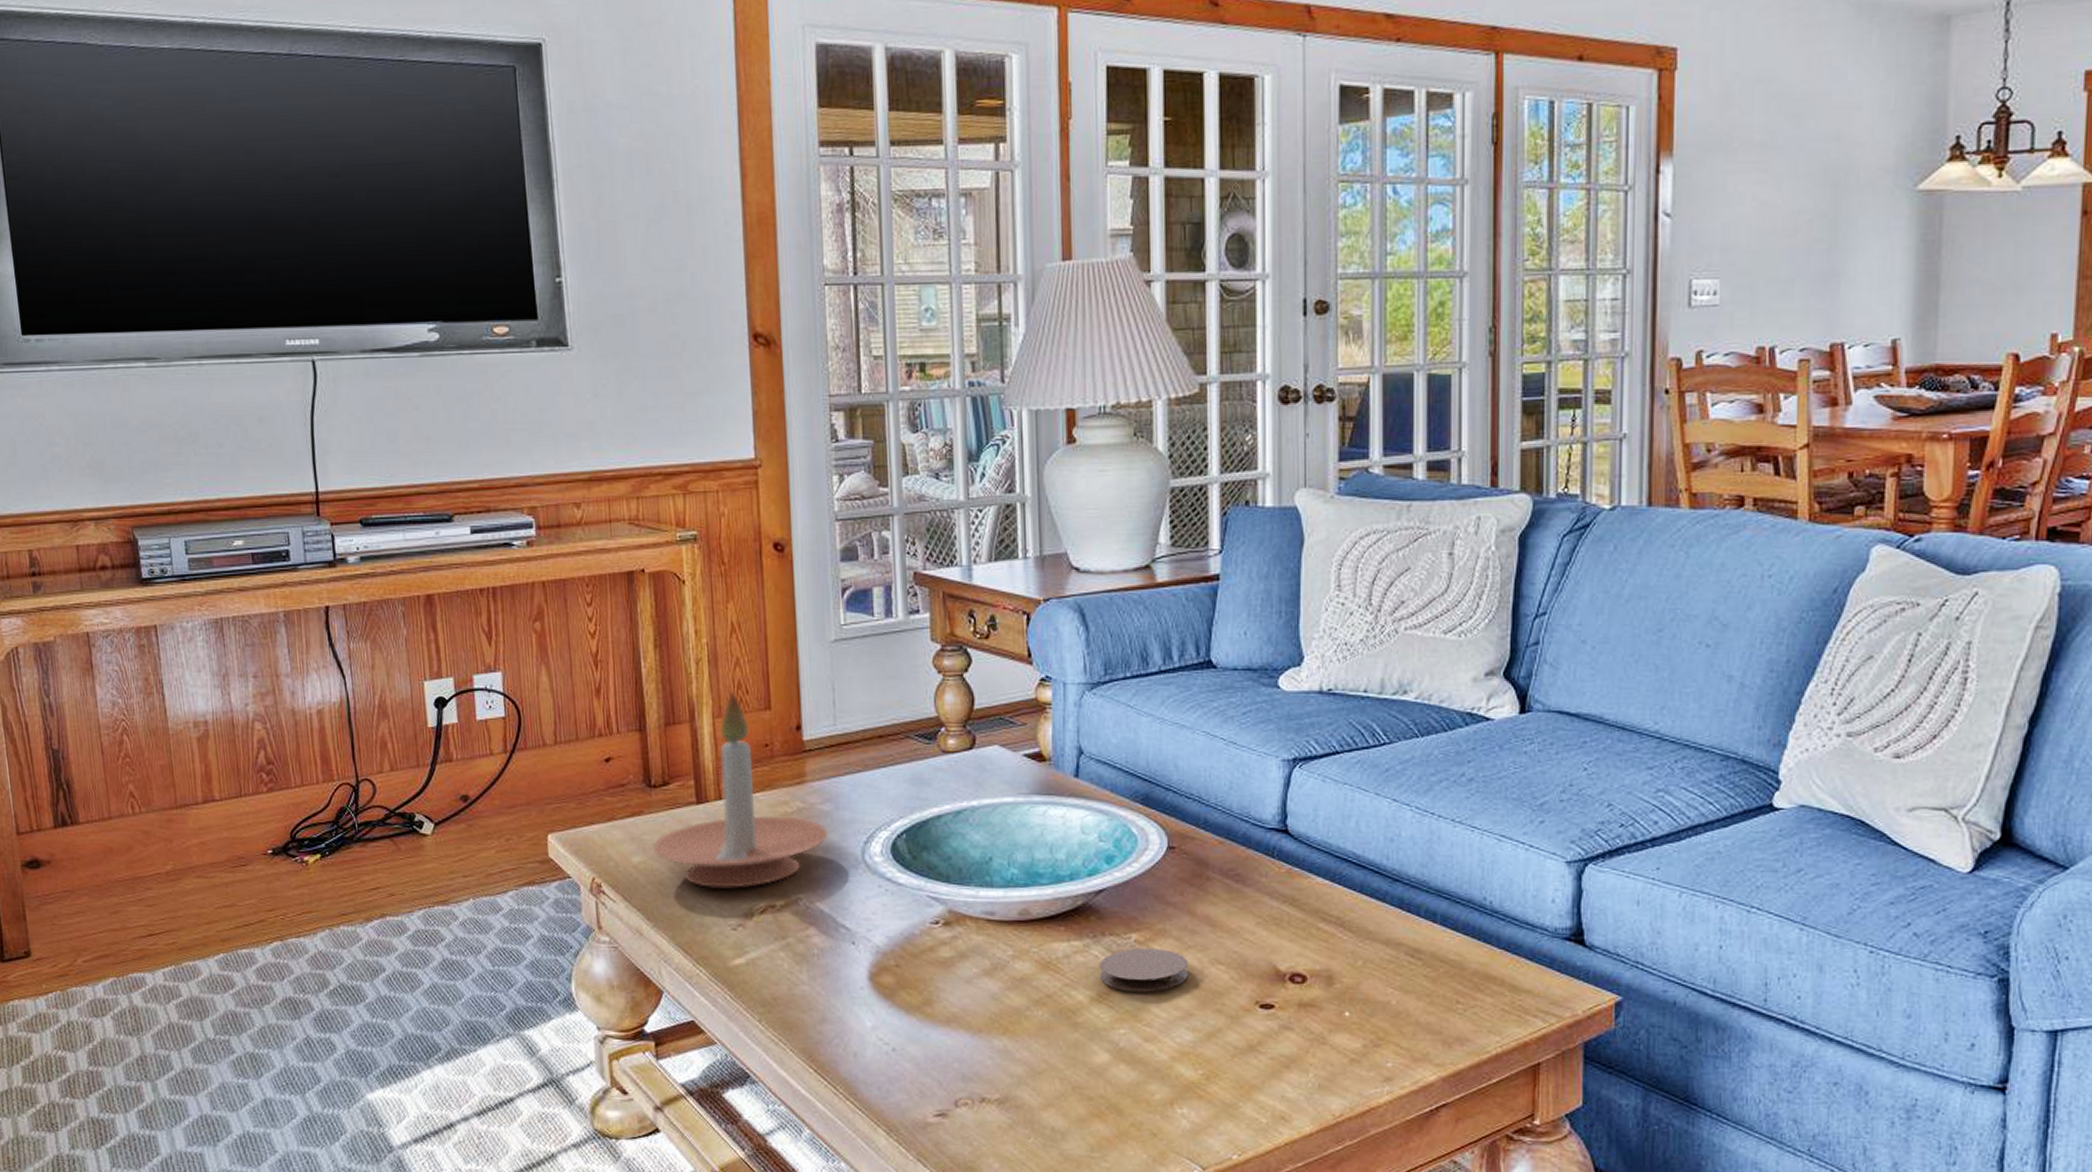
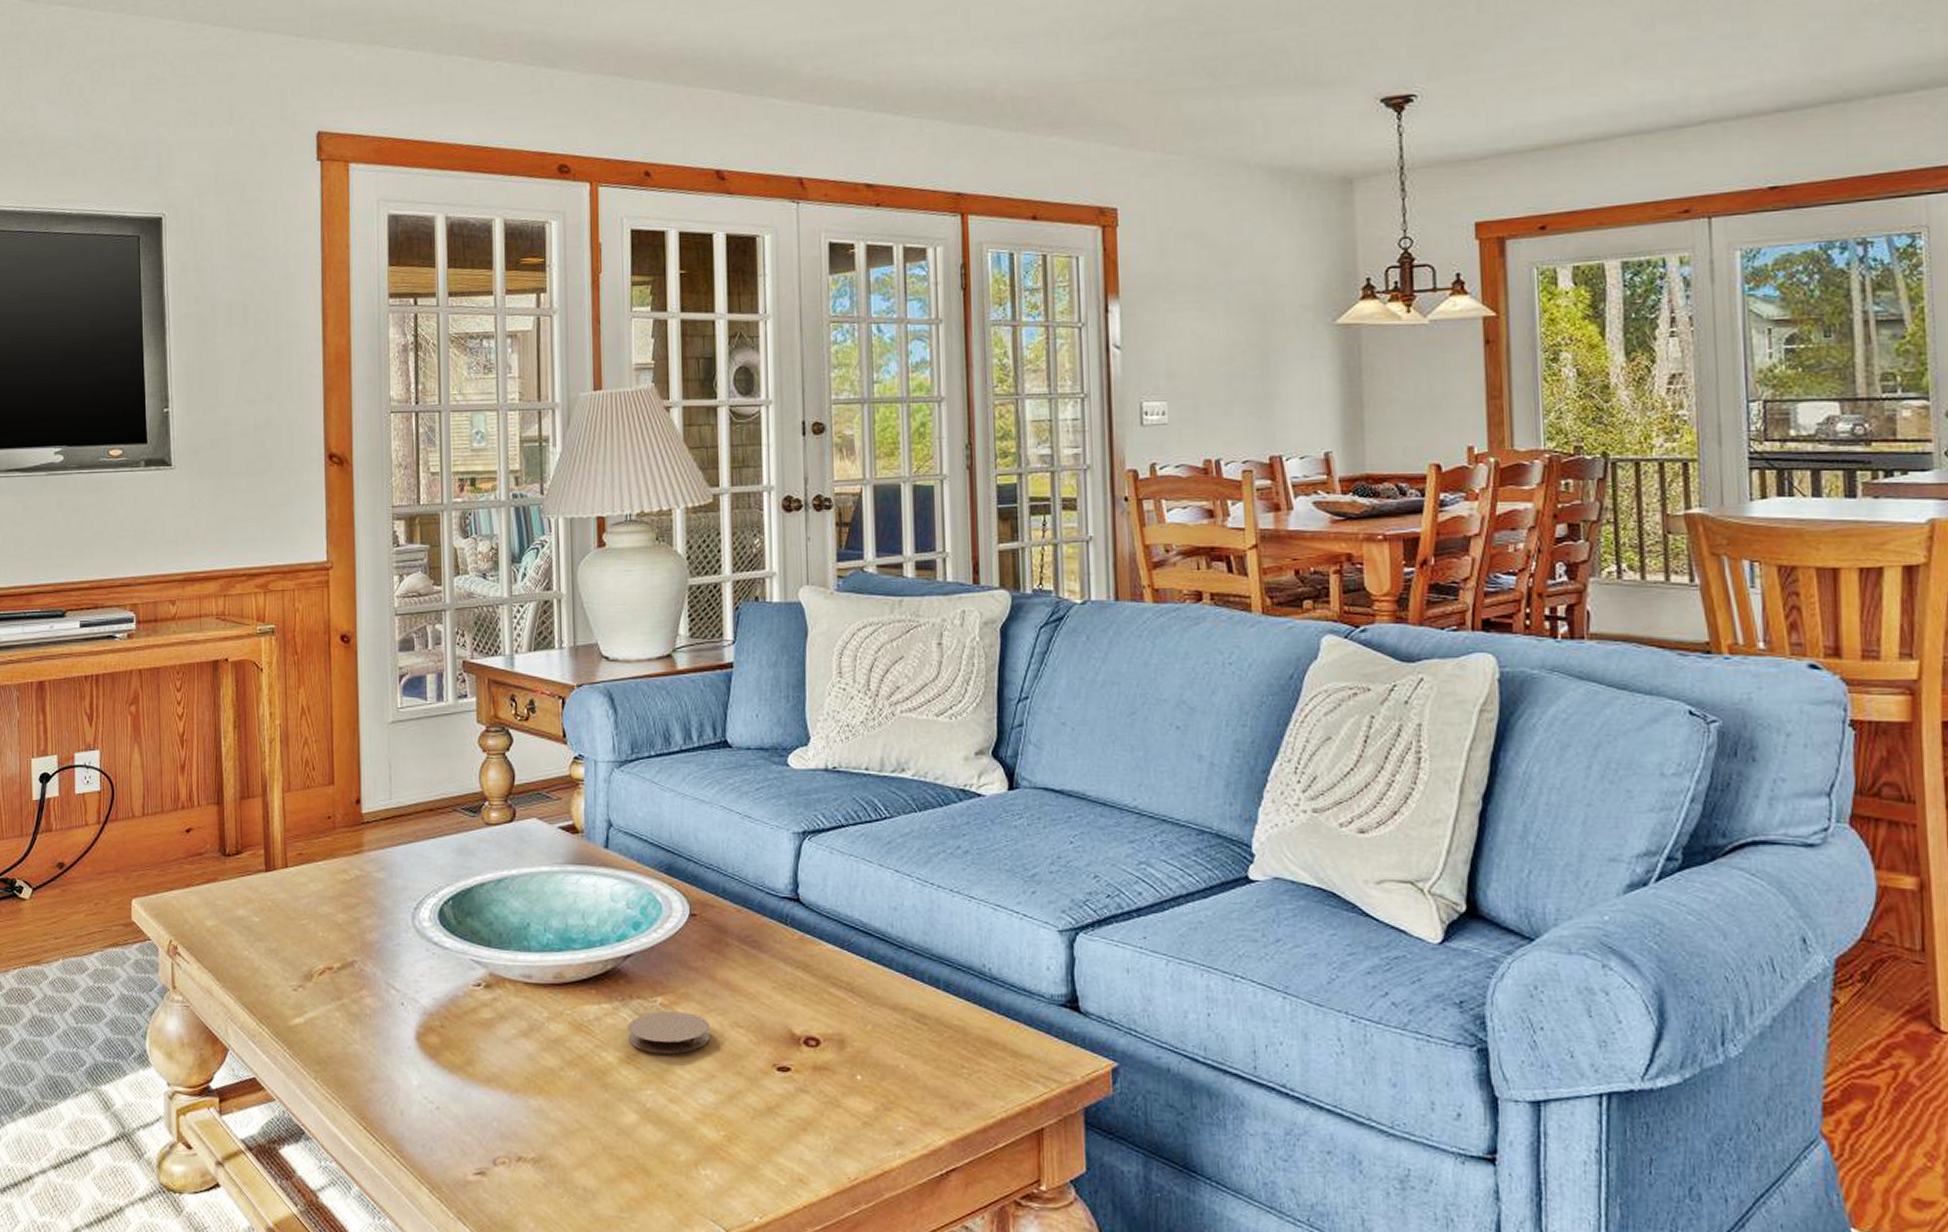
candle holder: present [652,691,828,888] -> none [224,767,382,951]

